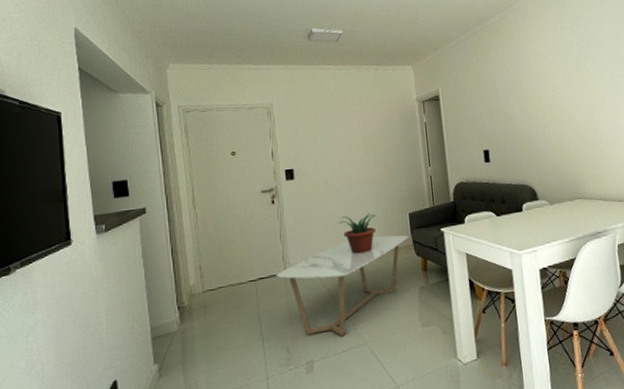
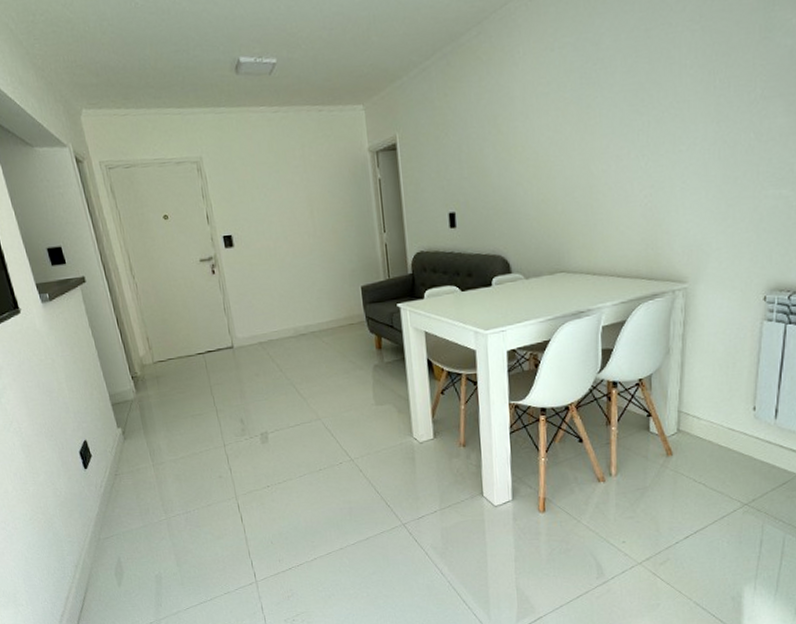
coffee table: present [277,235,408,336] -> none [224,310,361,410]
potted plant: present [339,213,377,254] -> none [285,286,326,330]

